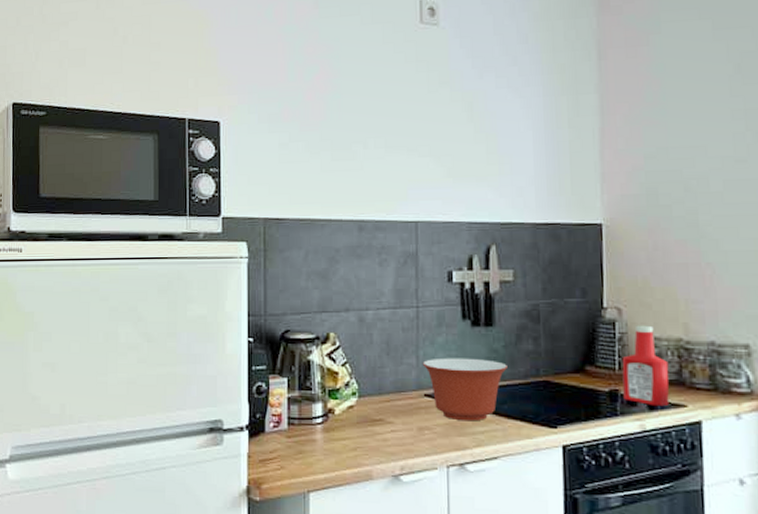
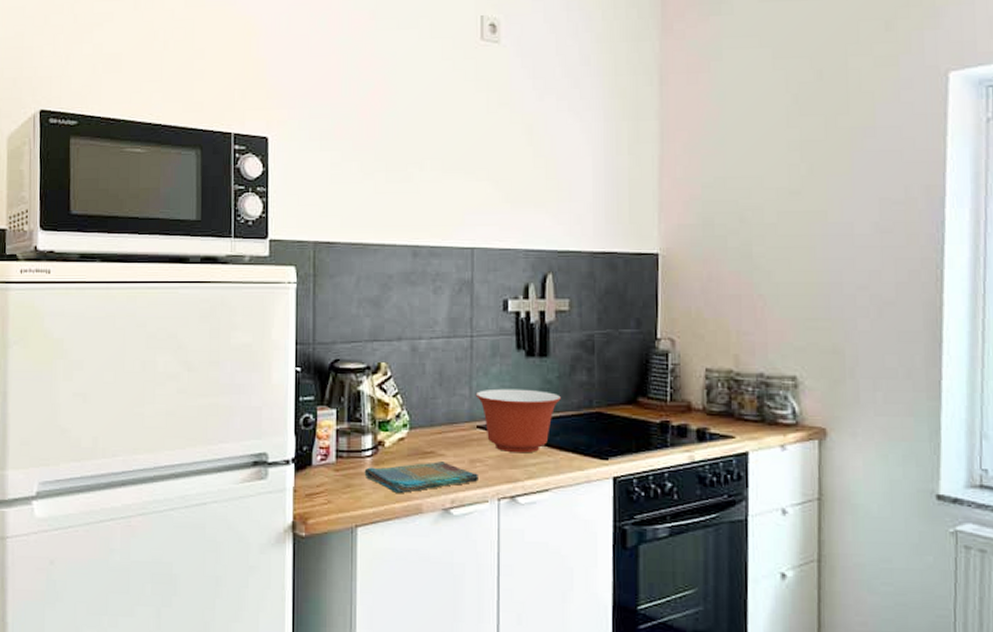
dish towel: none [315,428,427,461] -> present [364,460,478,494]
ketchup bottle: present [621,325,669,407] -> none [673,357,719,438]

